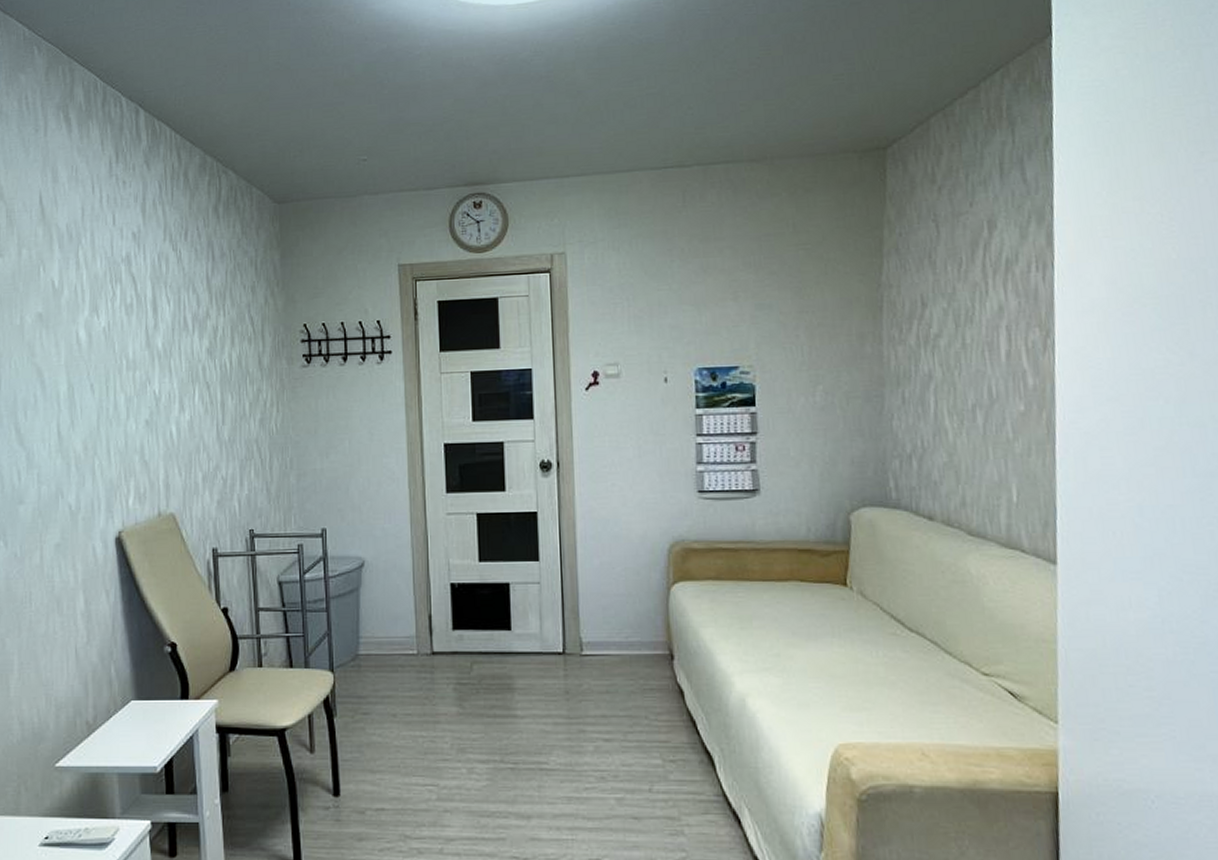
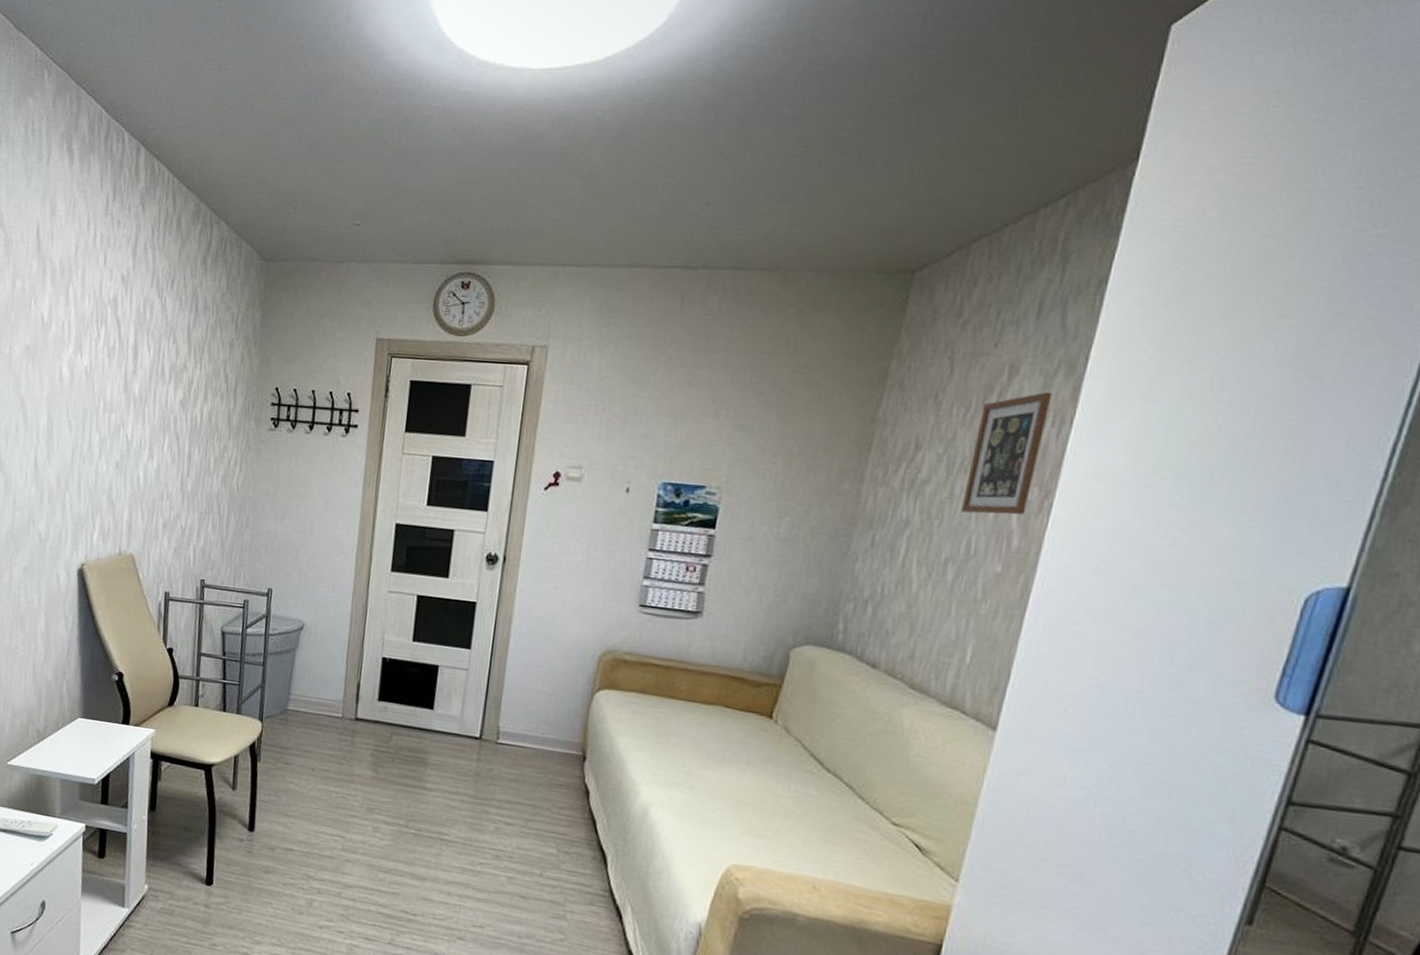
picture frame: none [972,240,1033,360] -> present [961,392,1053,515]

